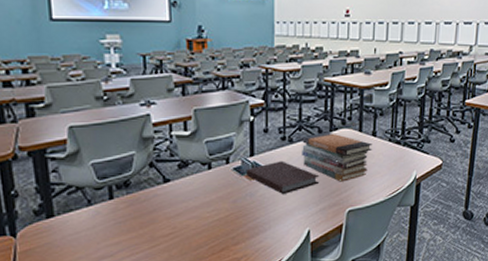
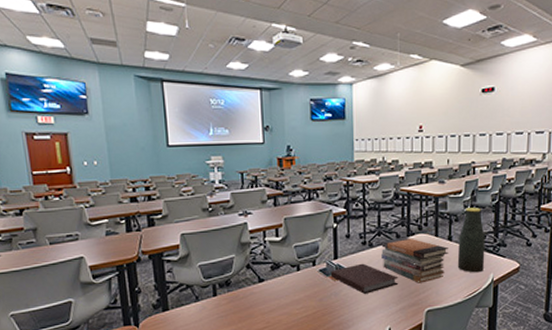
bottle: none [381,101,410,171] -> present [457,207,485,273]

